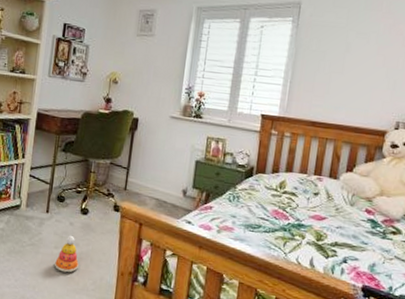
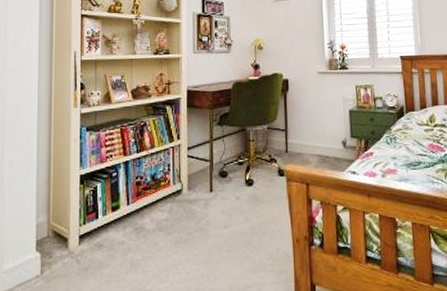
stacking toy: present [54,235,80,273] -> none [225,210,253,252]

